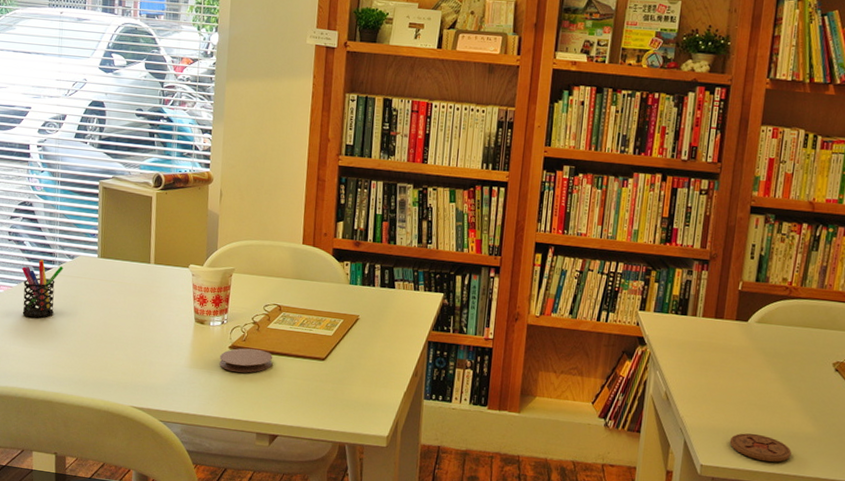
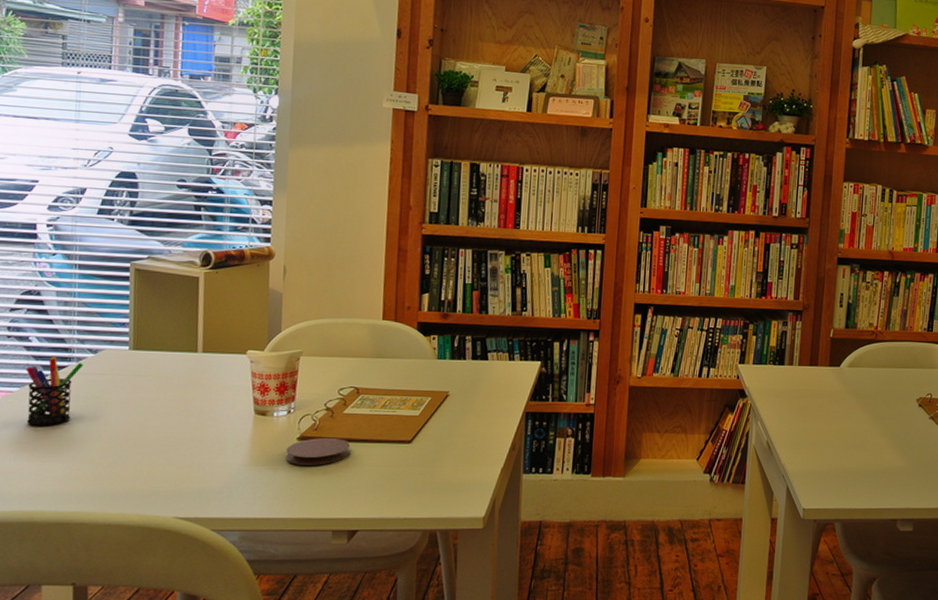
coaster: present [729,433,792,462] -> none [828,472,885,498]

